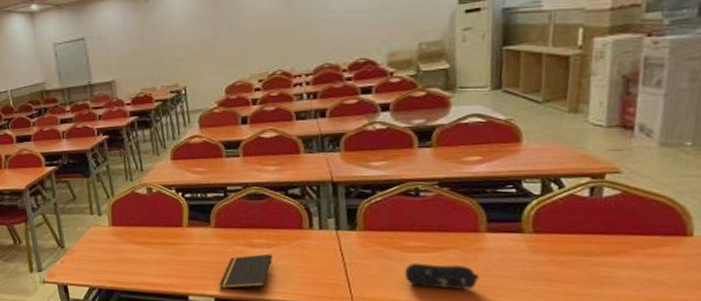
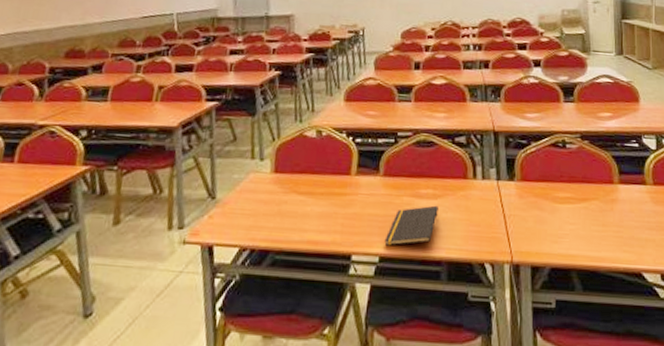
pencil case: present [404,262,479,290] -> none [556,214,616,241]

